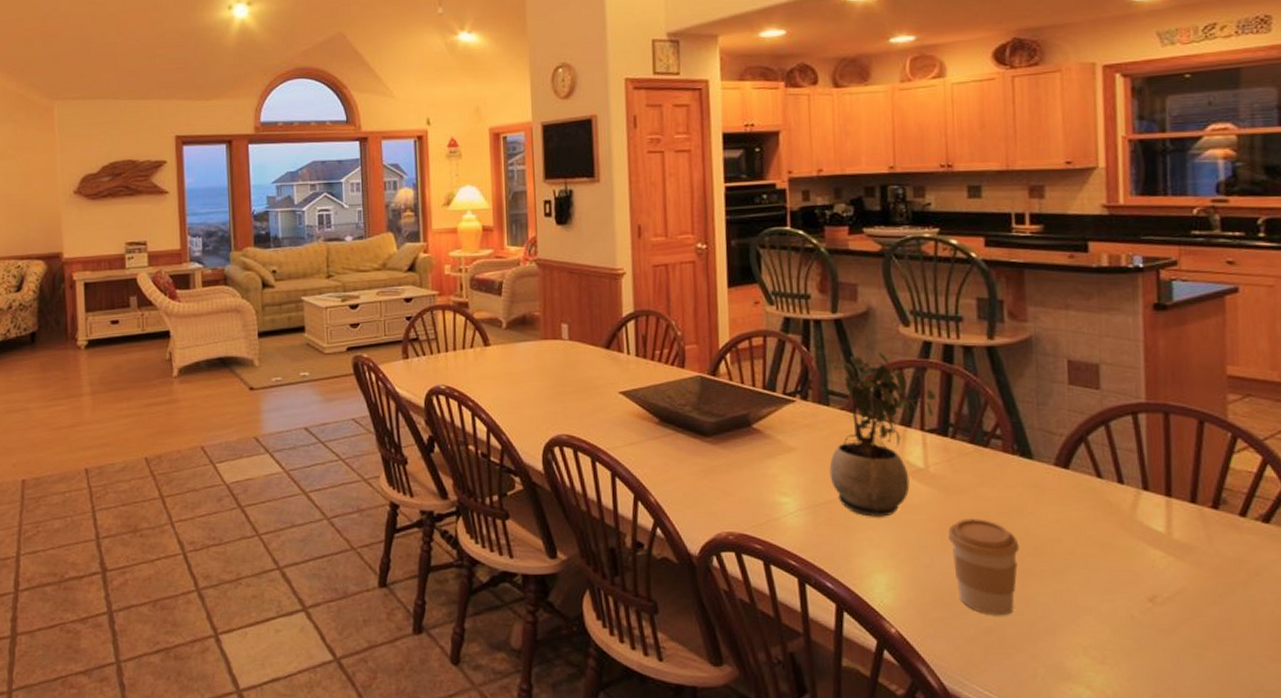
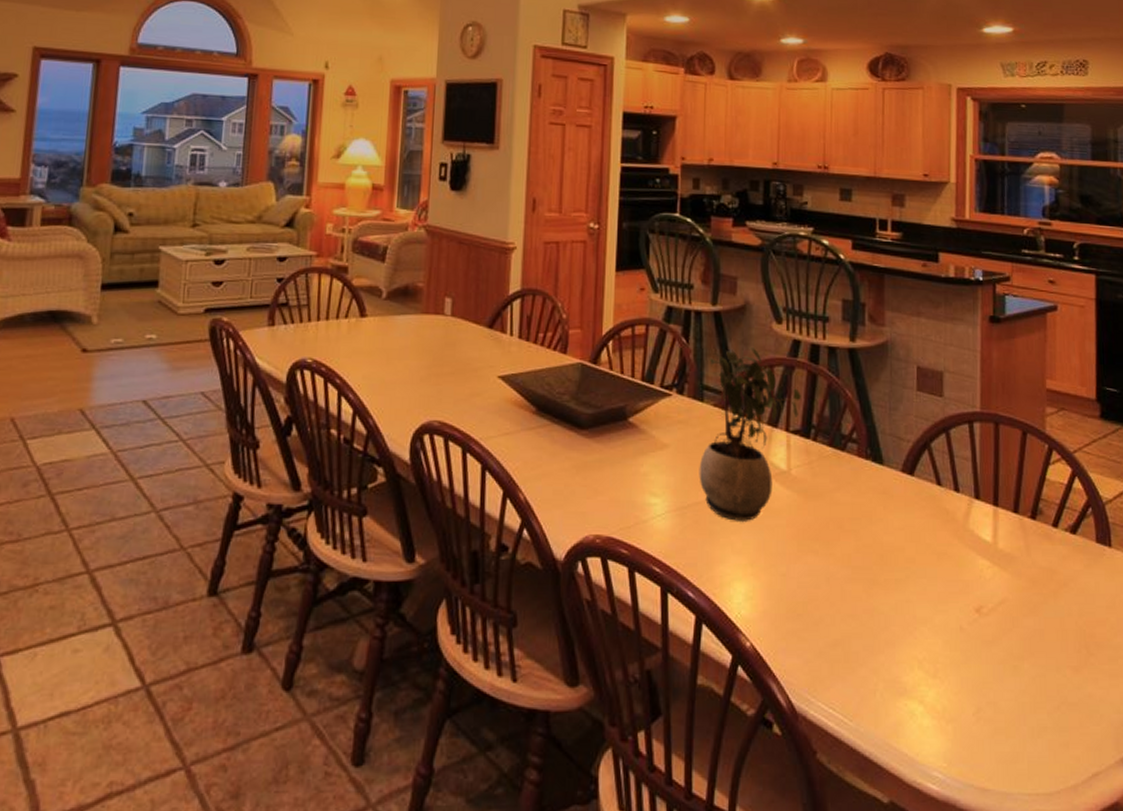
coffee cup: present [947,518,1020,616] -> none [804,524,867,628]

